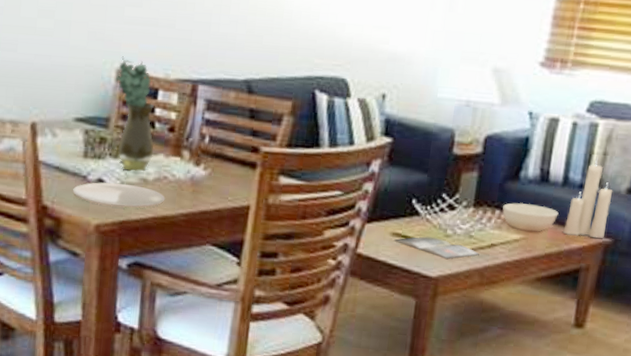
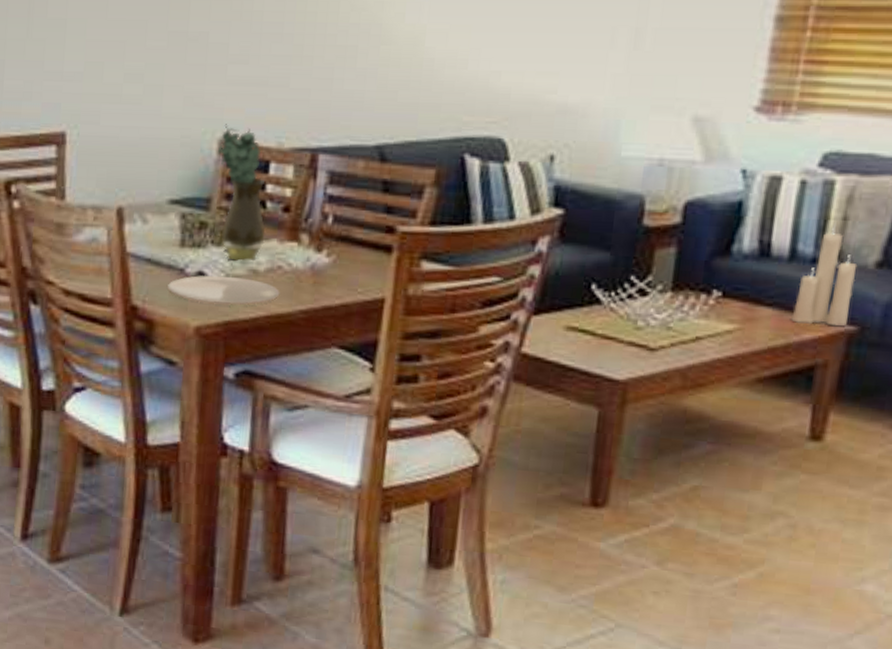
magazine: present [393,236,479,260] -> none [567,330,681,358]
bowl: present [502,202,559,233] -> none [709,283,785,322]

